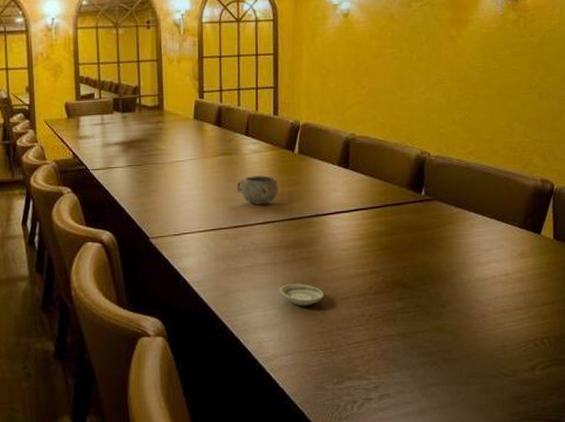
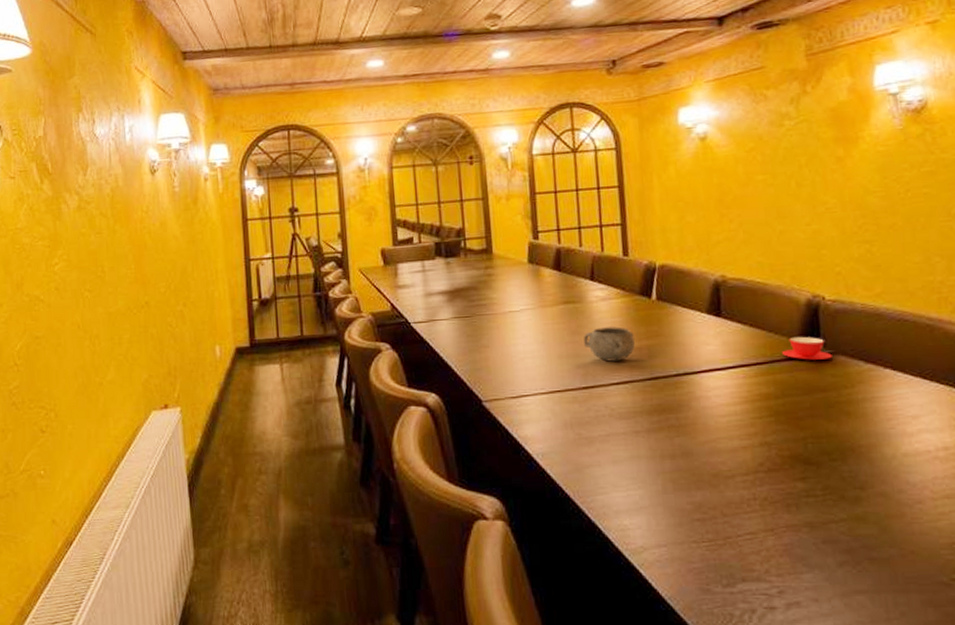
saucer: present [279,283,324,306] -> none [644,457,702,486]
teacup: none [394,185,431,205] -> present [782,336,832,360]

